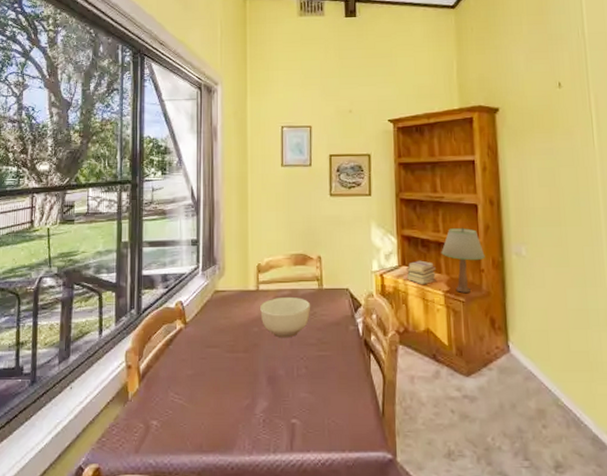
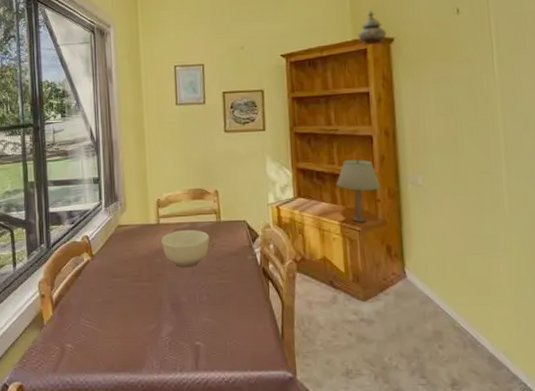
books: present [406,260,436,285] -> none [301,192,332,216]
decorative jar: none [464,81,492,114] -> present [358,11,387,45]

